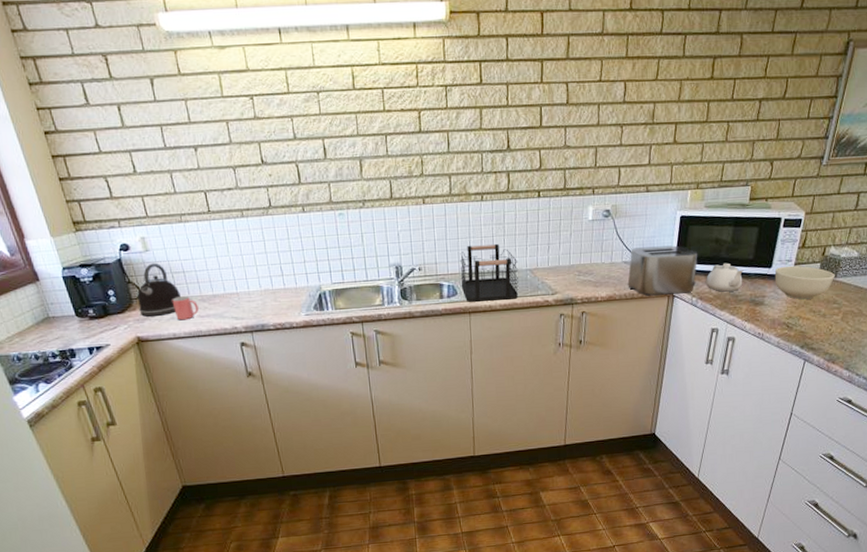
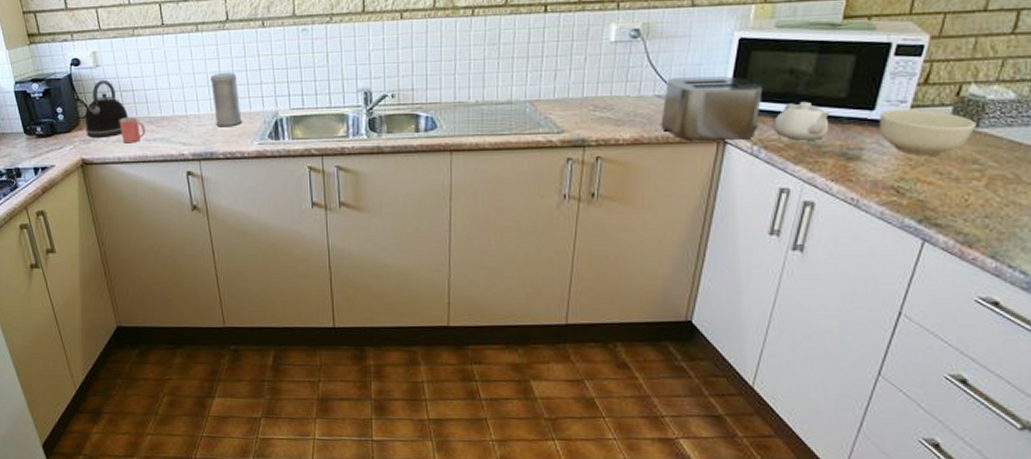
canister: none [258,252,289,302] -> present [211,72,242,127]
dish rack: present [460,243,519,303] -> none [441,68,516,139]

